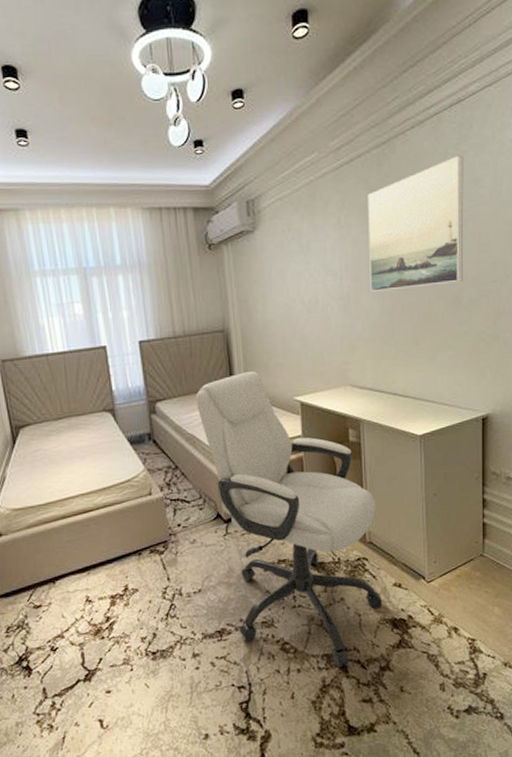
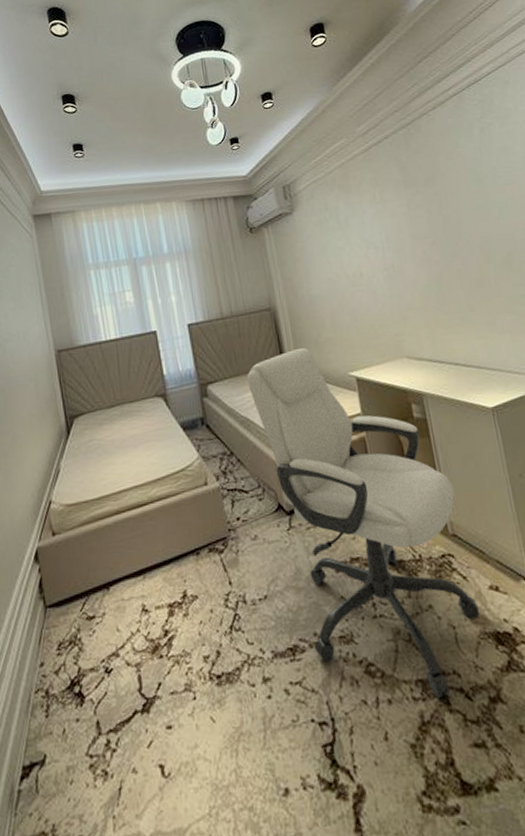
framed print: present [368,155,464,292] -> none [399,127,510,261]

